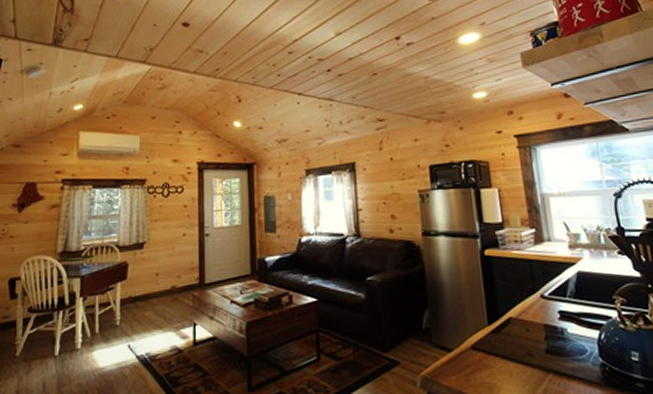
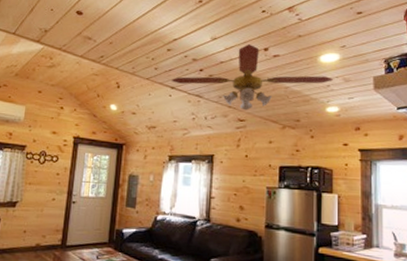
ceiling fan: none [297,35,477,109] -> present [171,44,334,111]

